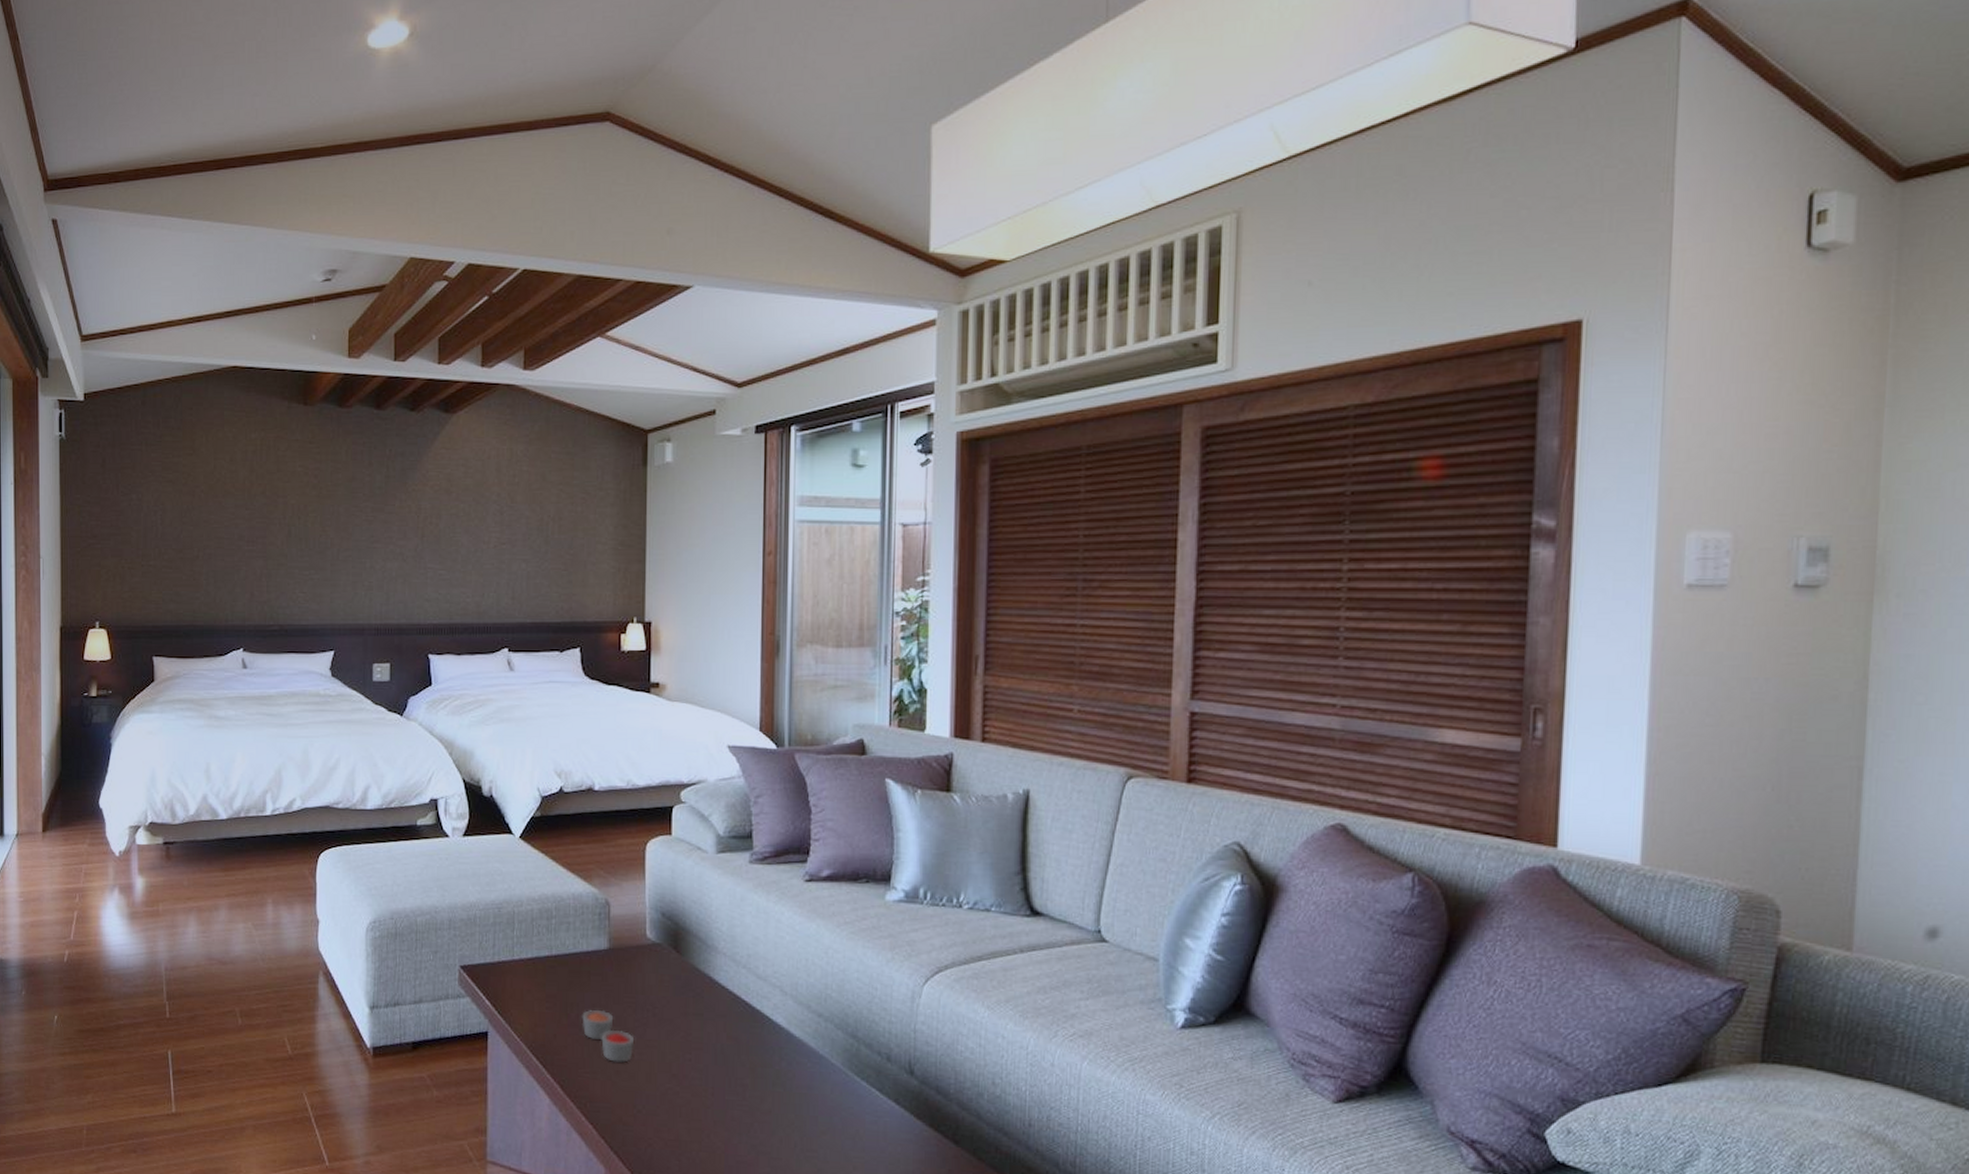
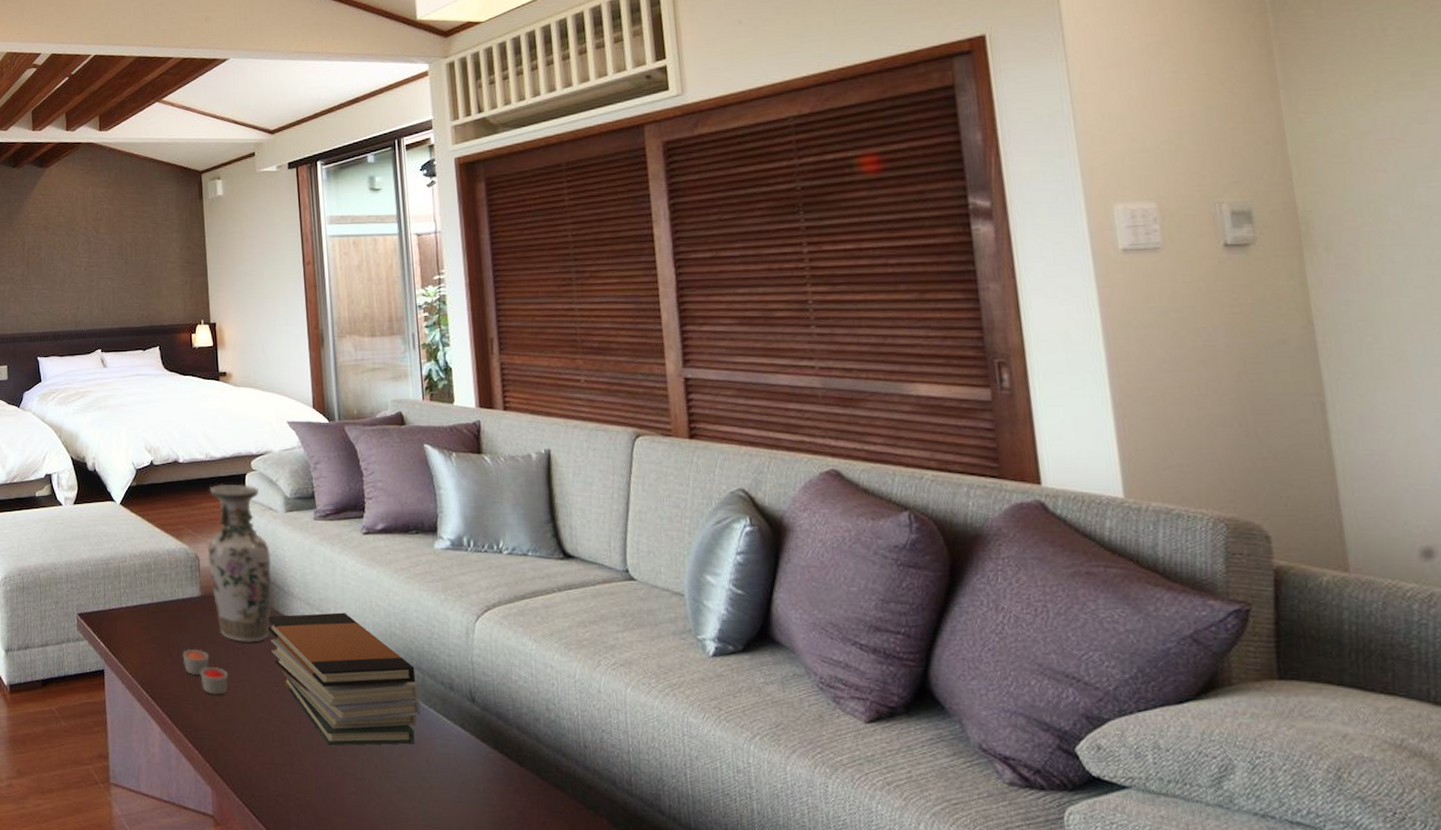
vase: none [621,817,695,1003] -> present [208,484,272,642]
book stack: none [684,971,852,1121] -> present [267,612,421,746]

